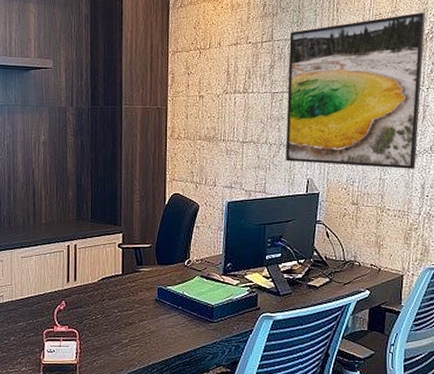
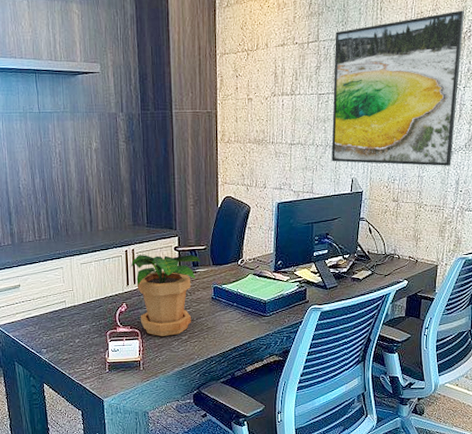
potted plant: none [72,251,147,339] -> present [130,255,203,336]

